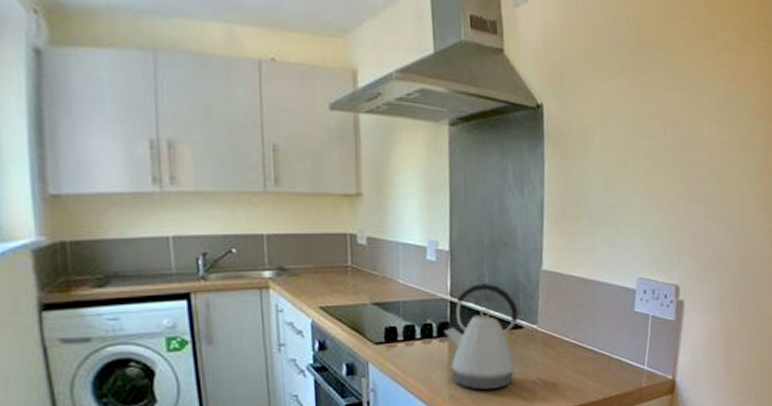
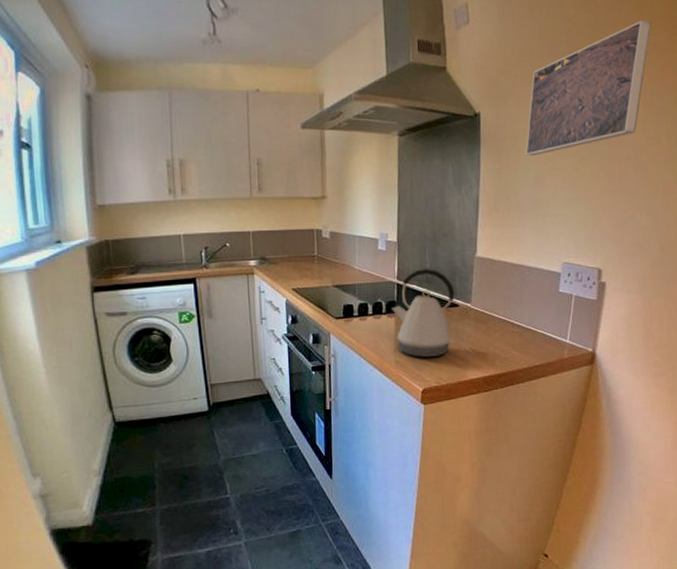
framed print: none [594,14,722,156] -> present [525,19,652,156]

